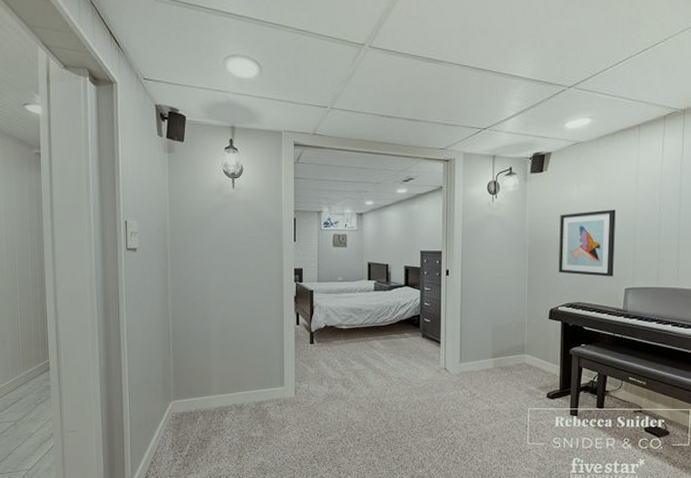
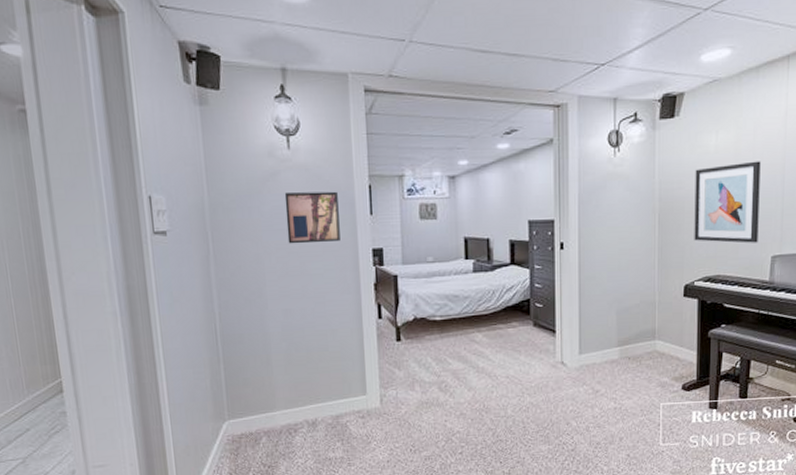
wall art: none [228,222,270,262] -> present [284,191,340,244]

